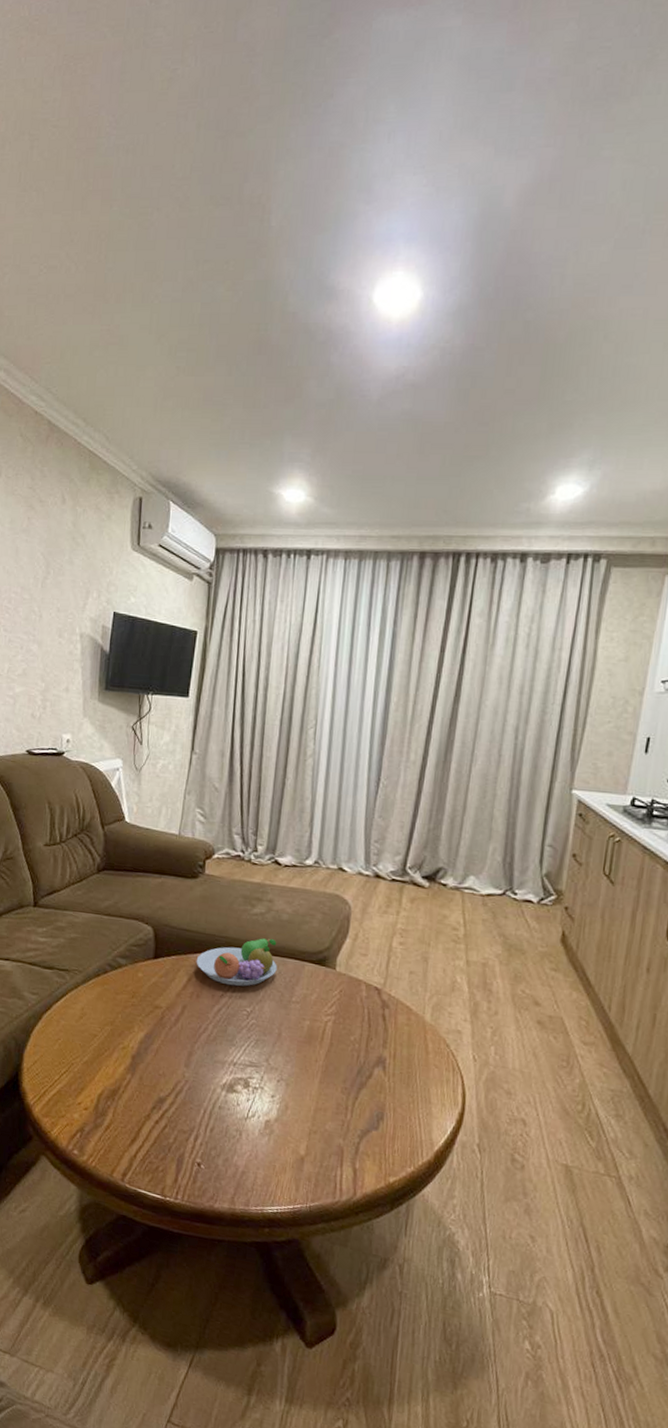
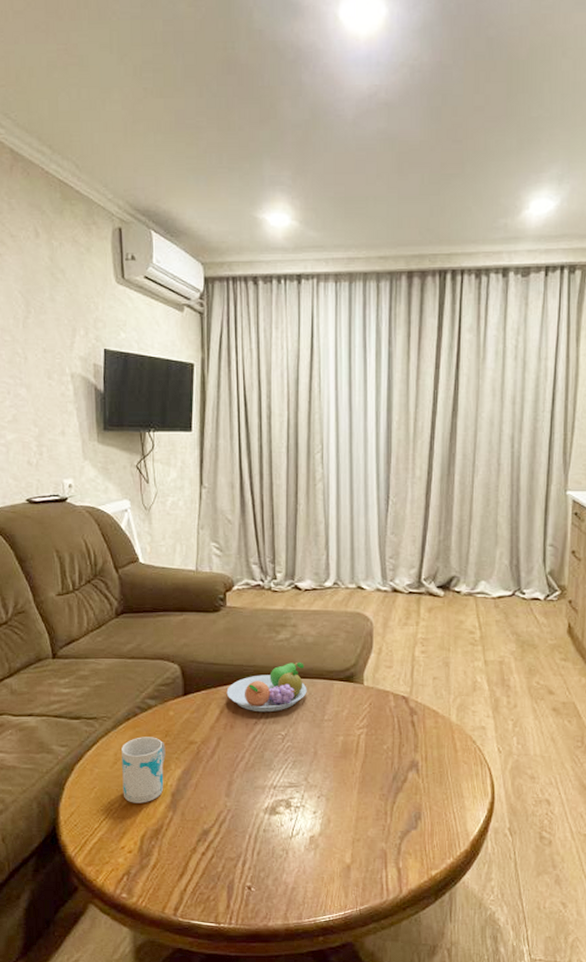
mug: none [85,994,131,1062] -> present [122,737,166,803]

